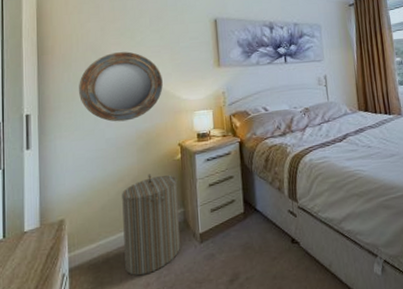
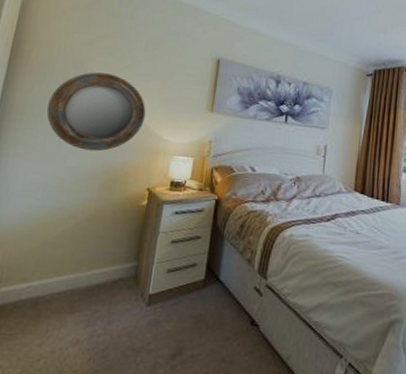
laundry hamper: present [122,174,180,276] -> none [54,216,137,331]

